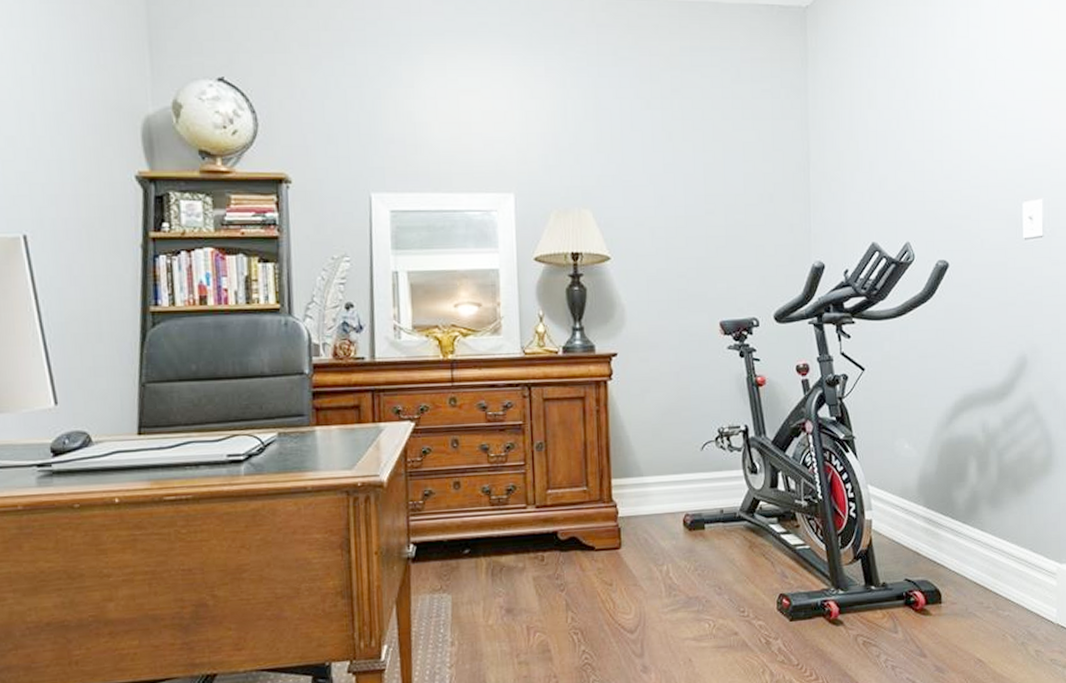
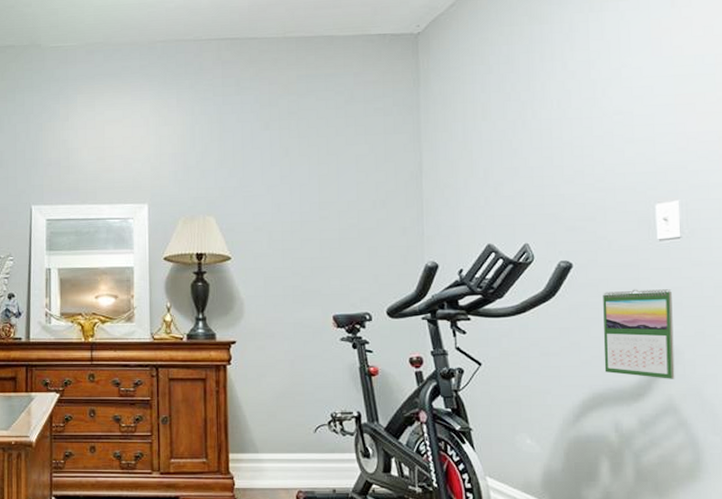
calendar: none [974,288,1034,378] -> present [603,289,675,379]

